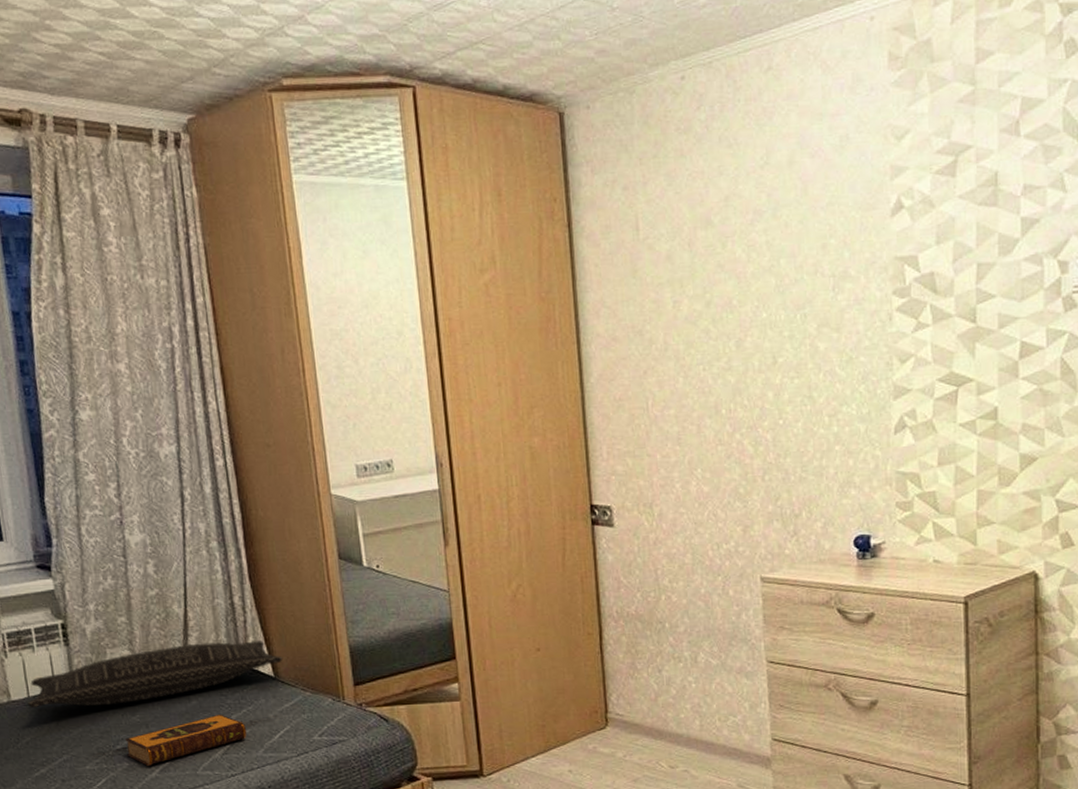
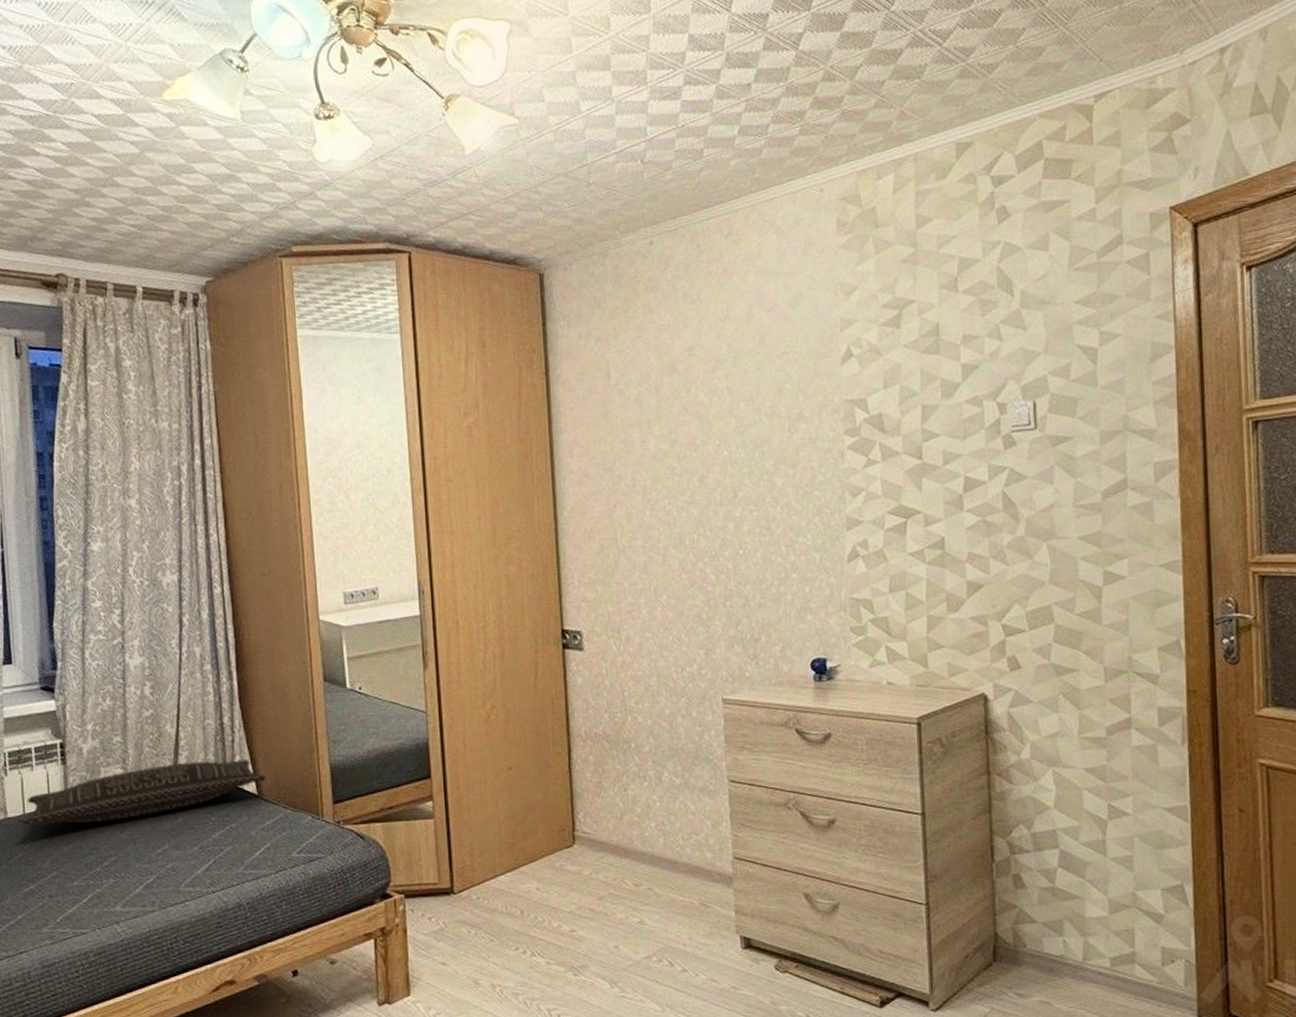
hardback book: present [125,714,247,766] -> none [113,831,229,882]

